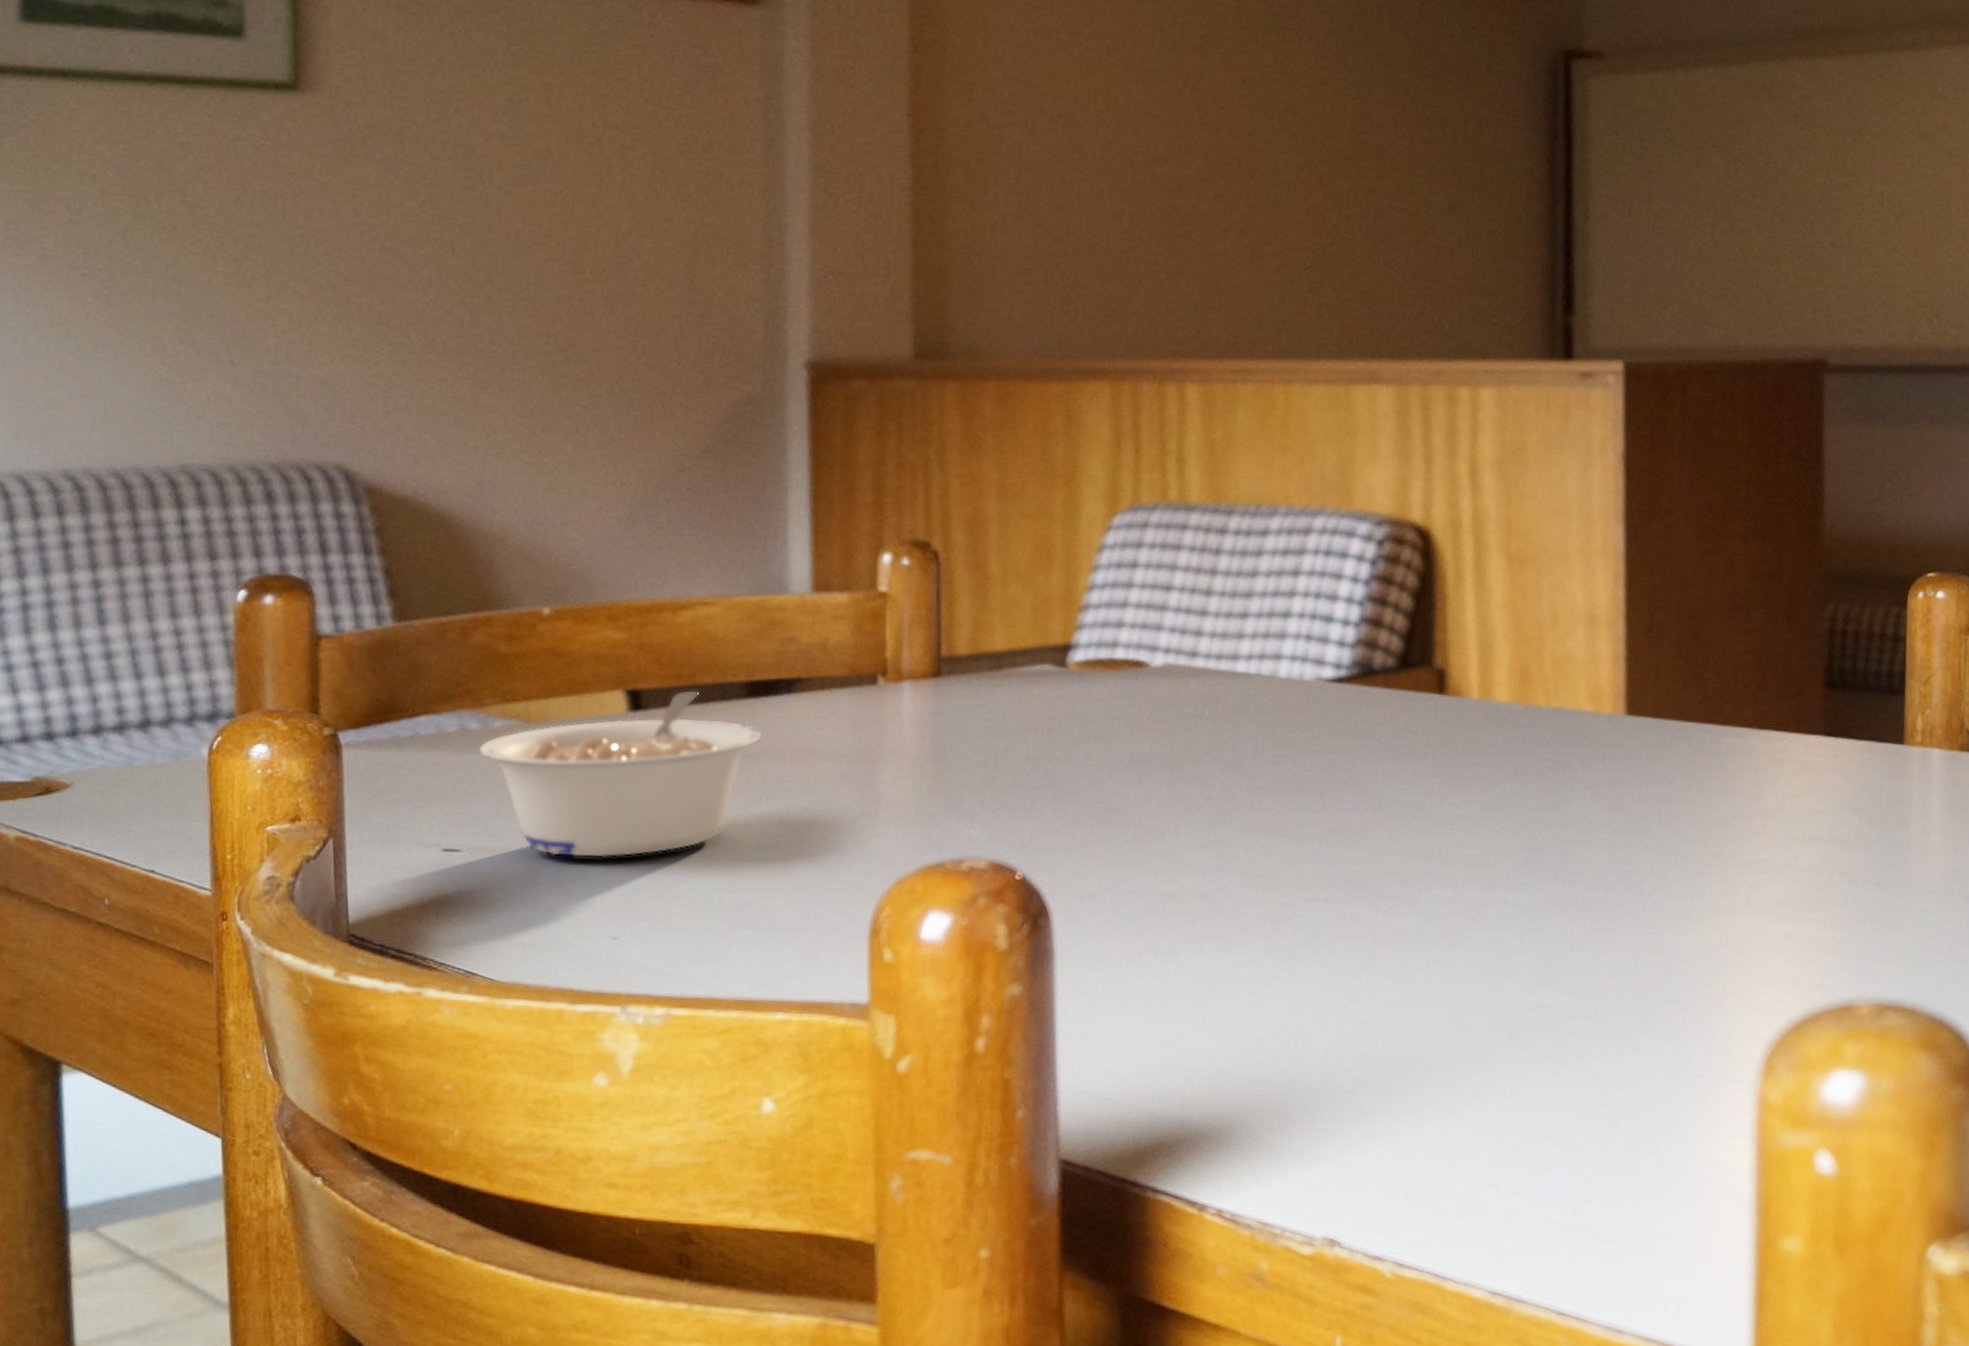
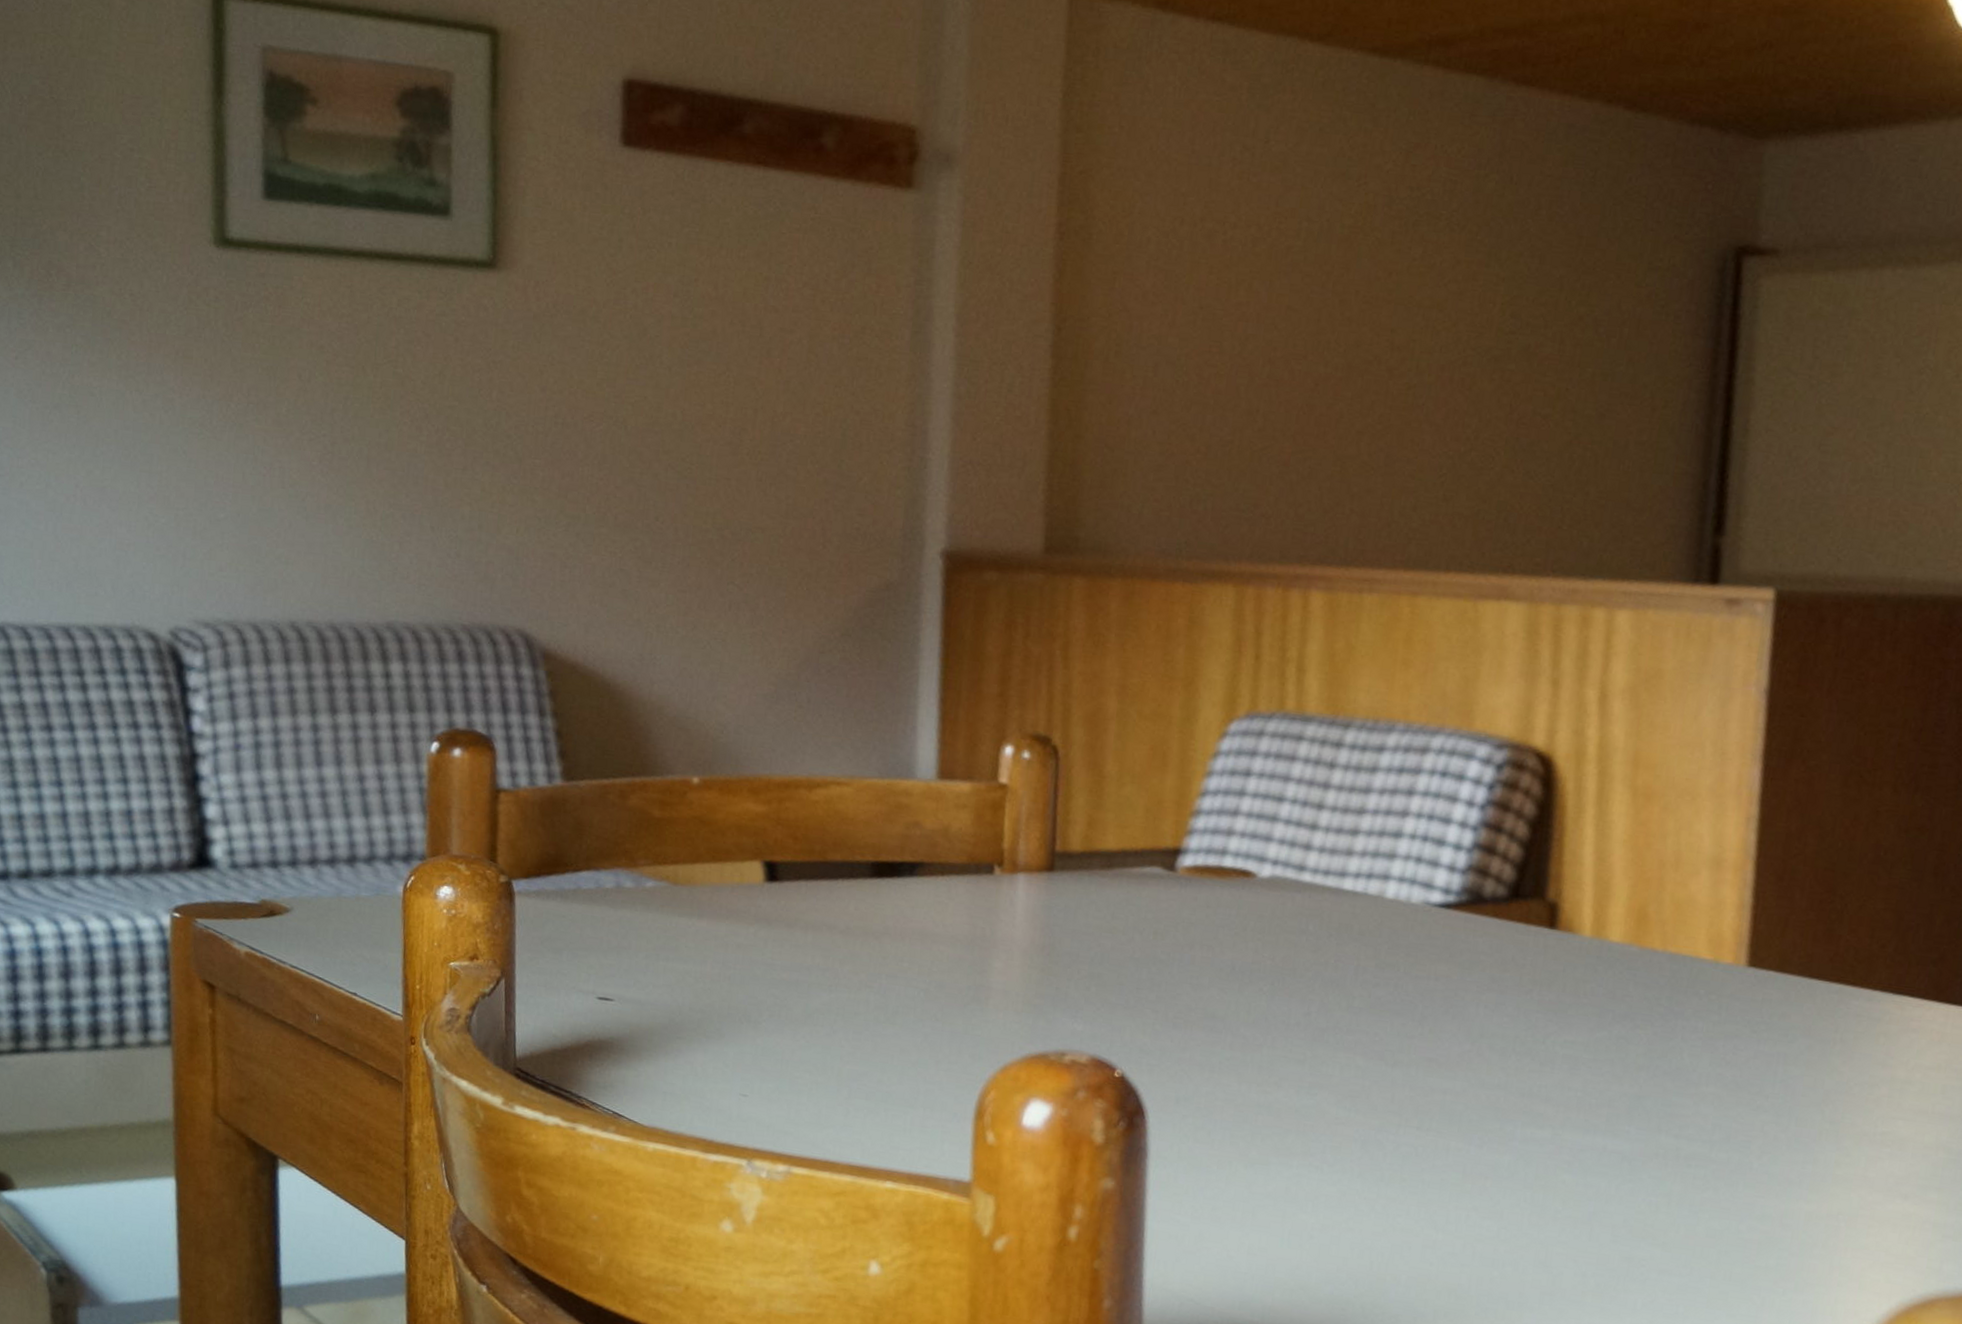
legume: present [479,690,762,858] -> none [632,866,885,1020]

